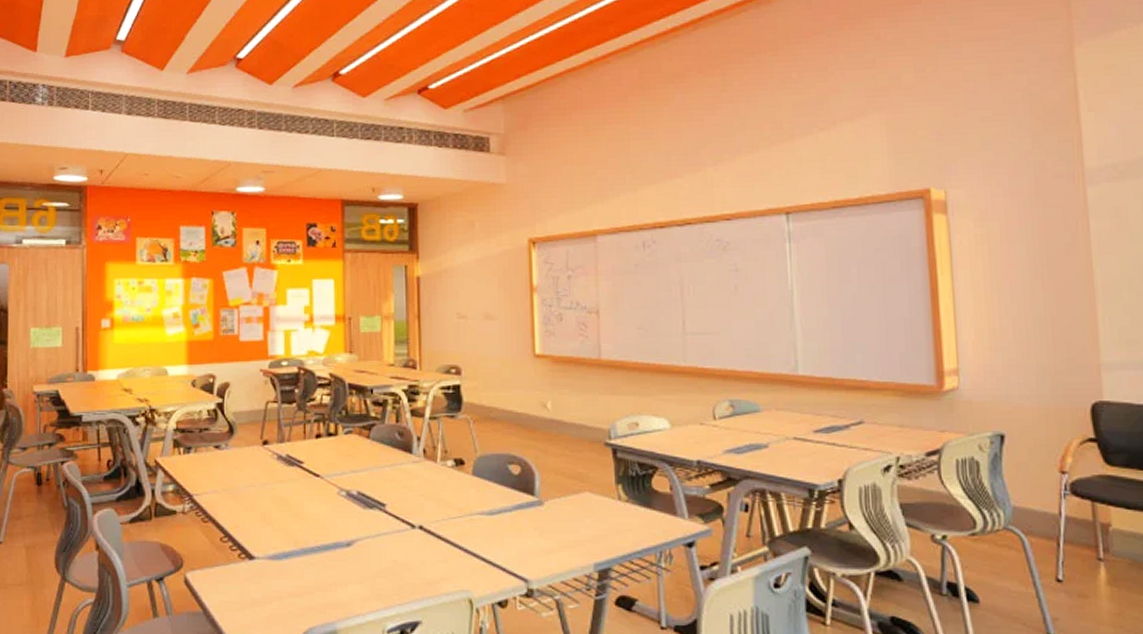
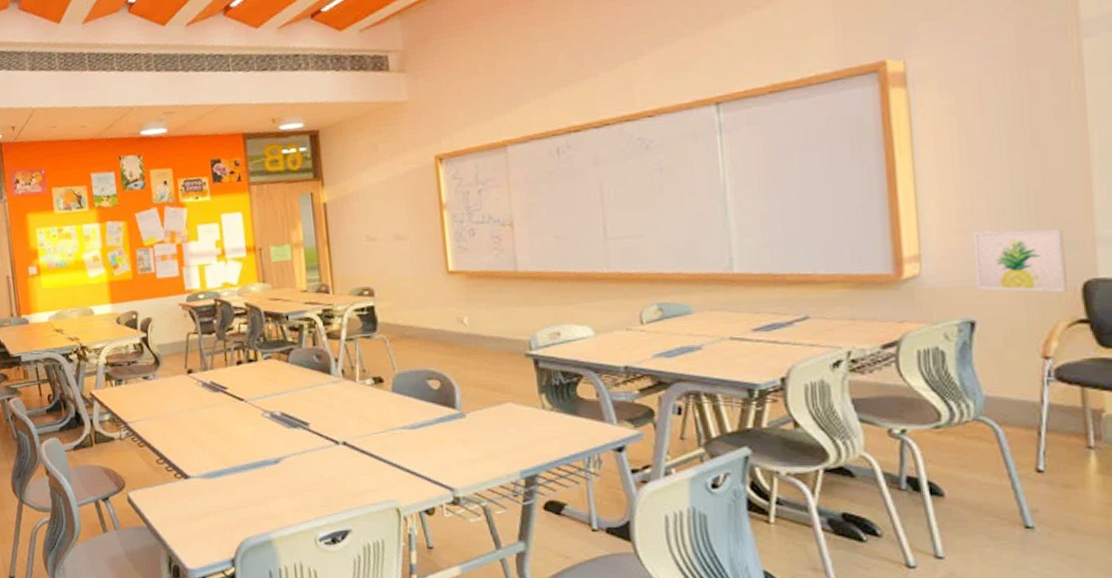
wall art: none [1001,351,1079,411] -> present [972,229,1067,292]

